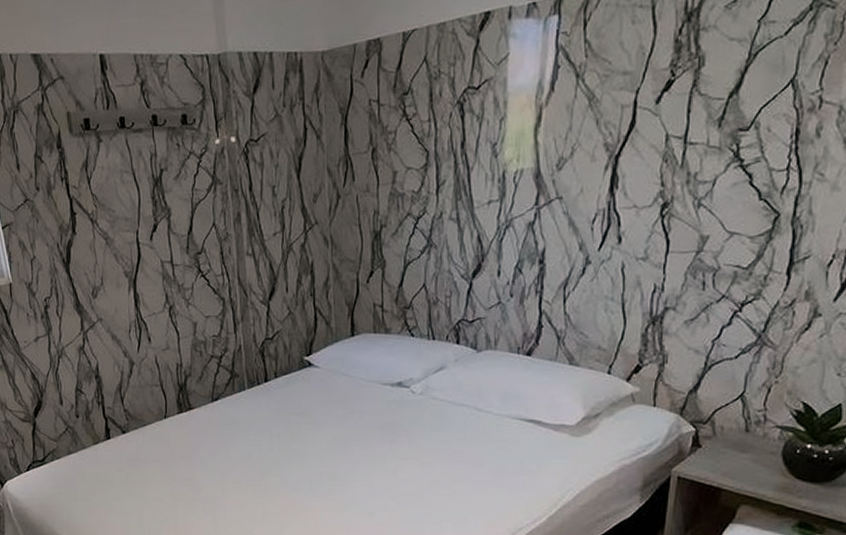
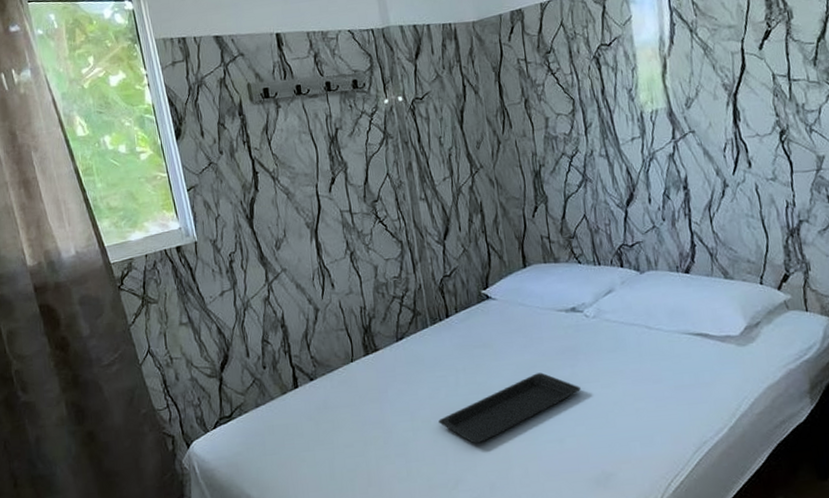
serving tray: none [249,445,397,509] -> present [439,372,581,444]

